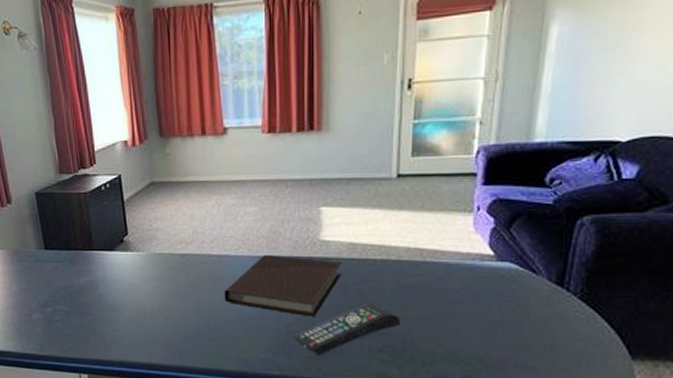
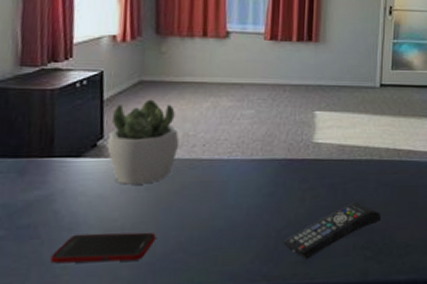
cell phone: none [102,314,179,340] -> present [50,232,156,264]
succulent plant: none [131,199,190,276] -> present [107,99,179,185]
notebook: present [224,255,341,316] -> none [212,158,332,219]

